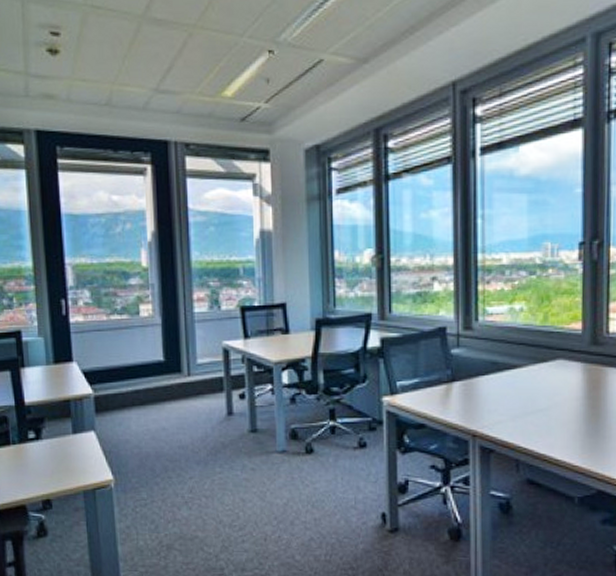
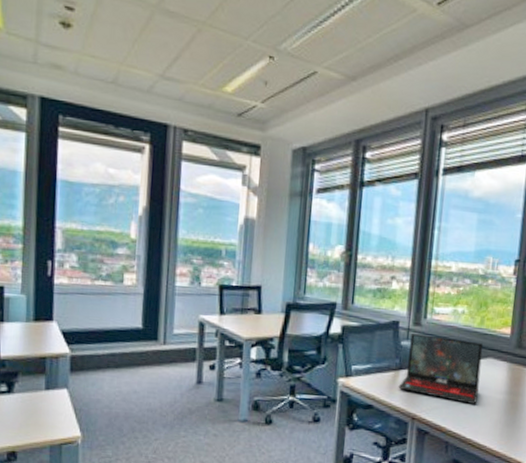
laptop: none [453,340,550,414] -> present [398,334,484,404]

